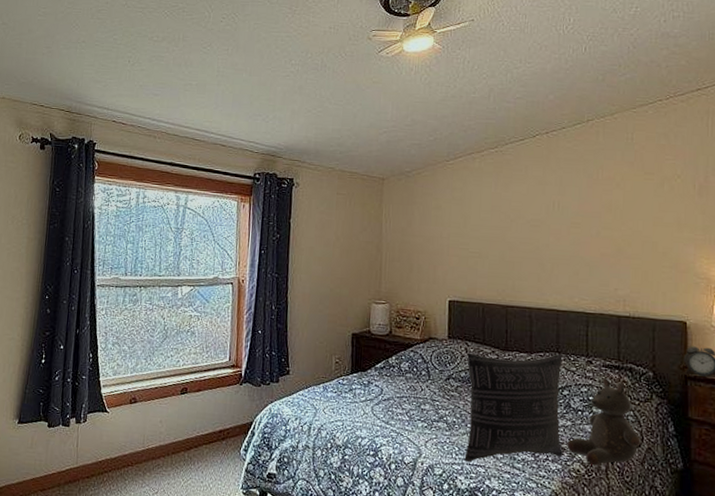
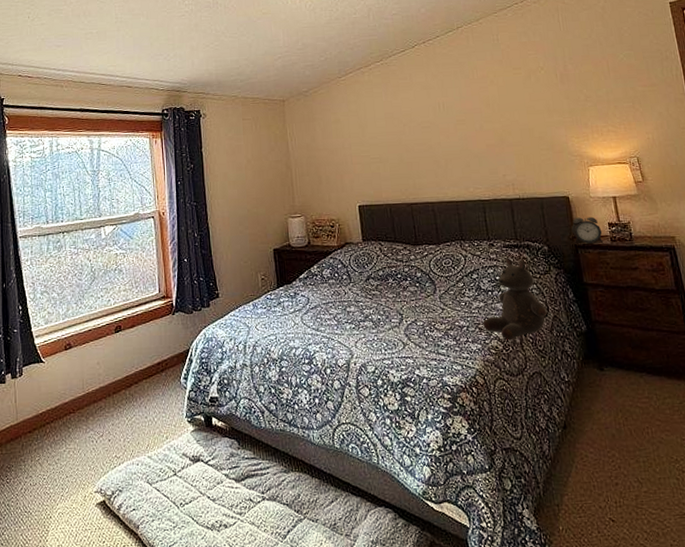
pillow: present [464,353,563,463] -> none [382,241,481,356]

